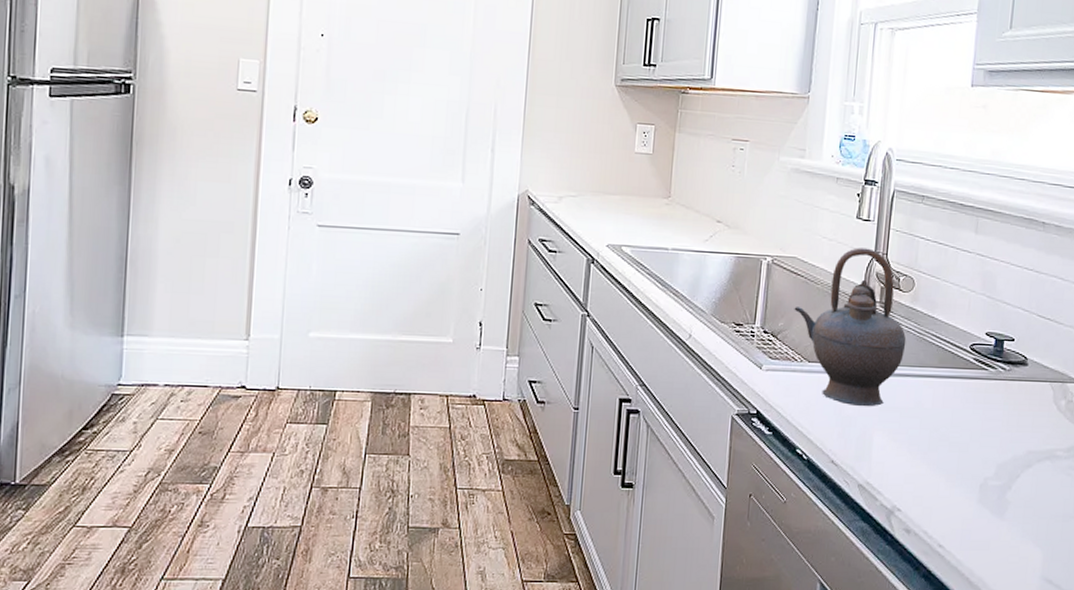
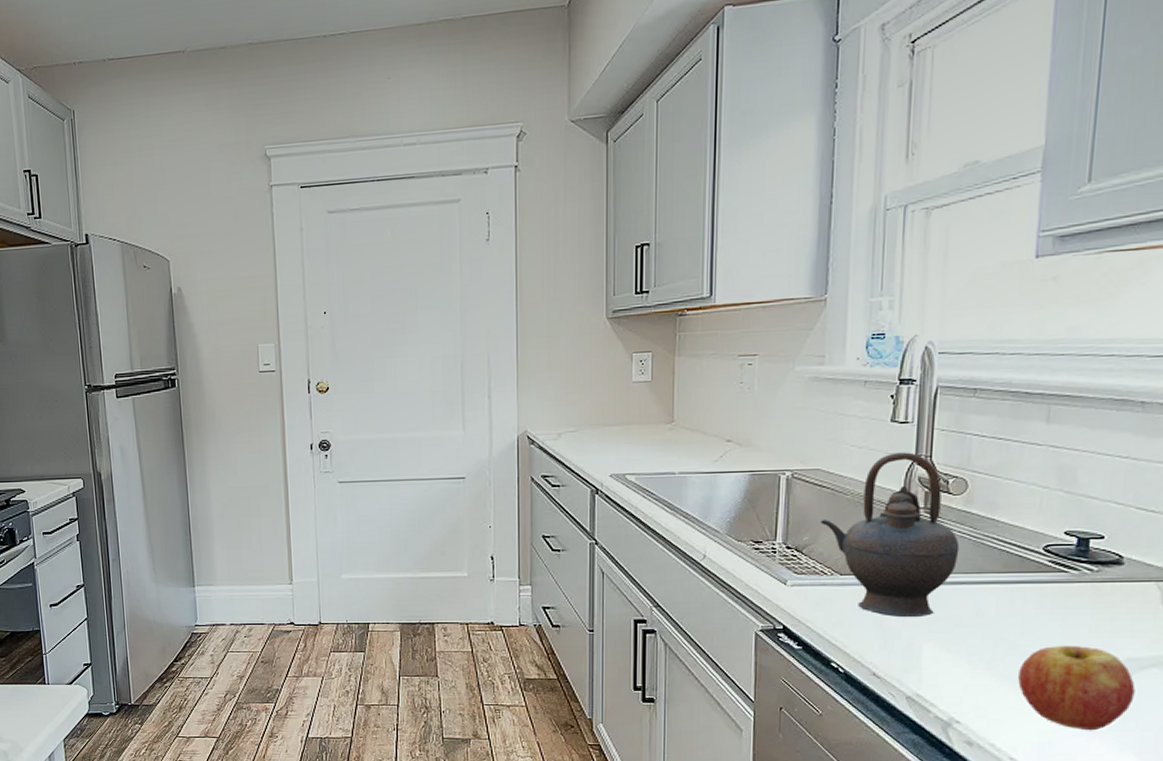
fruit: none [947,437,1034,519] -> present [1018,645,1135,731]

